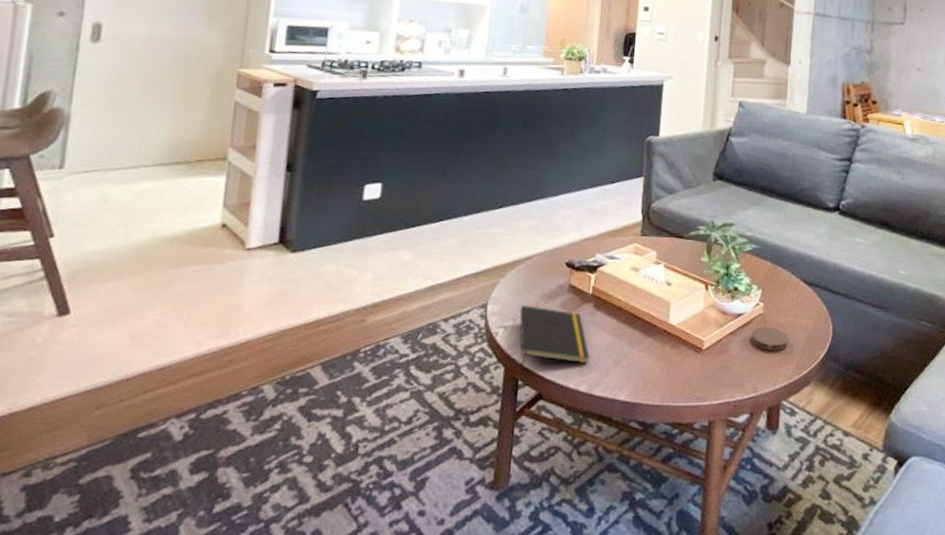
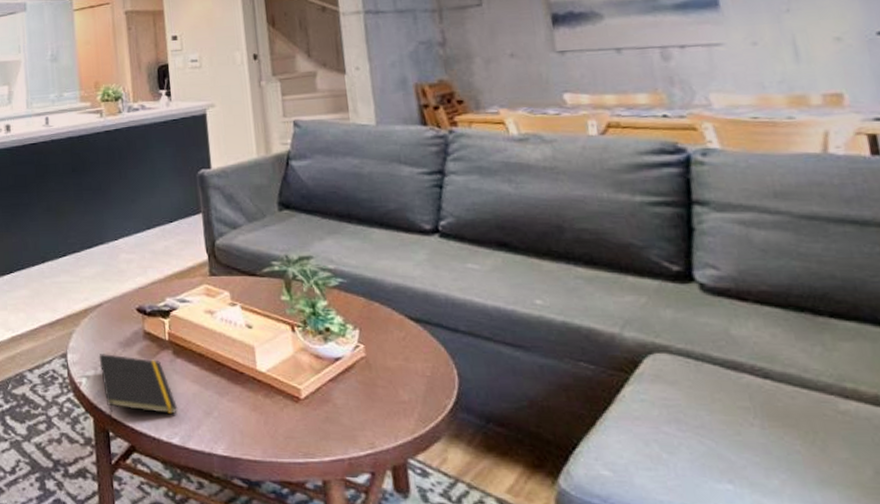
coaster: present [751,326,789,351] -> none [355,372,404,400]

